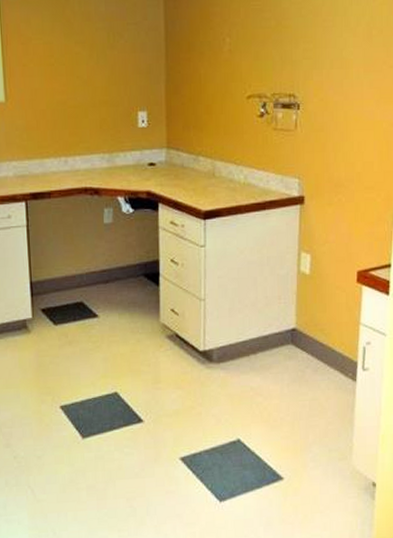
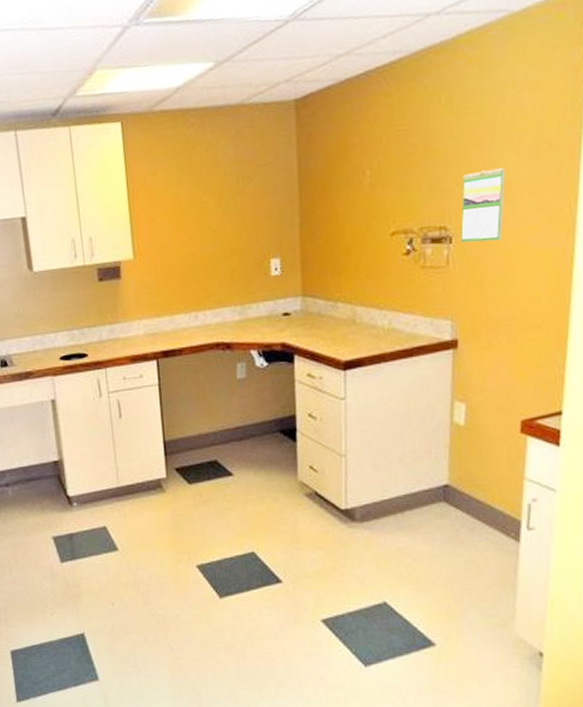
calendar: none [306,47,344,111] -> present [460,168,505,243]

